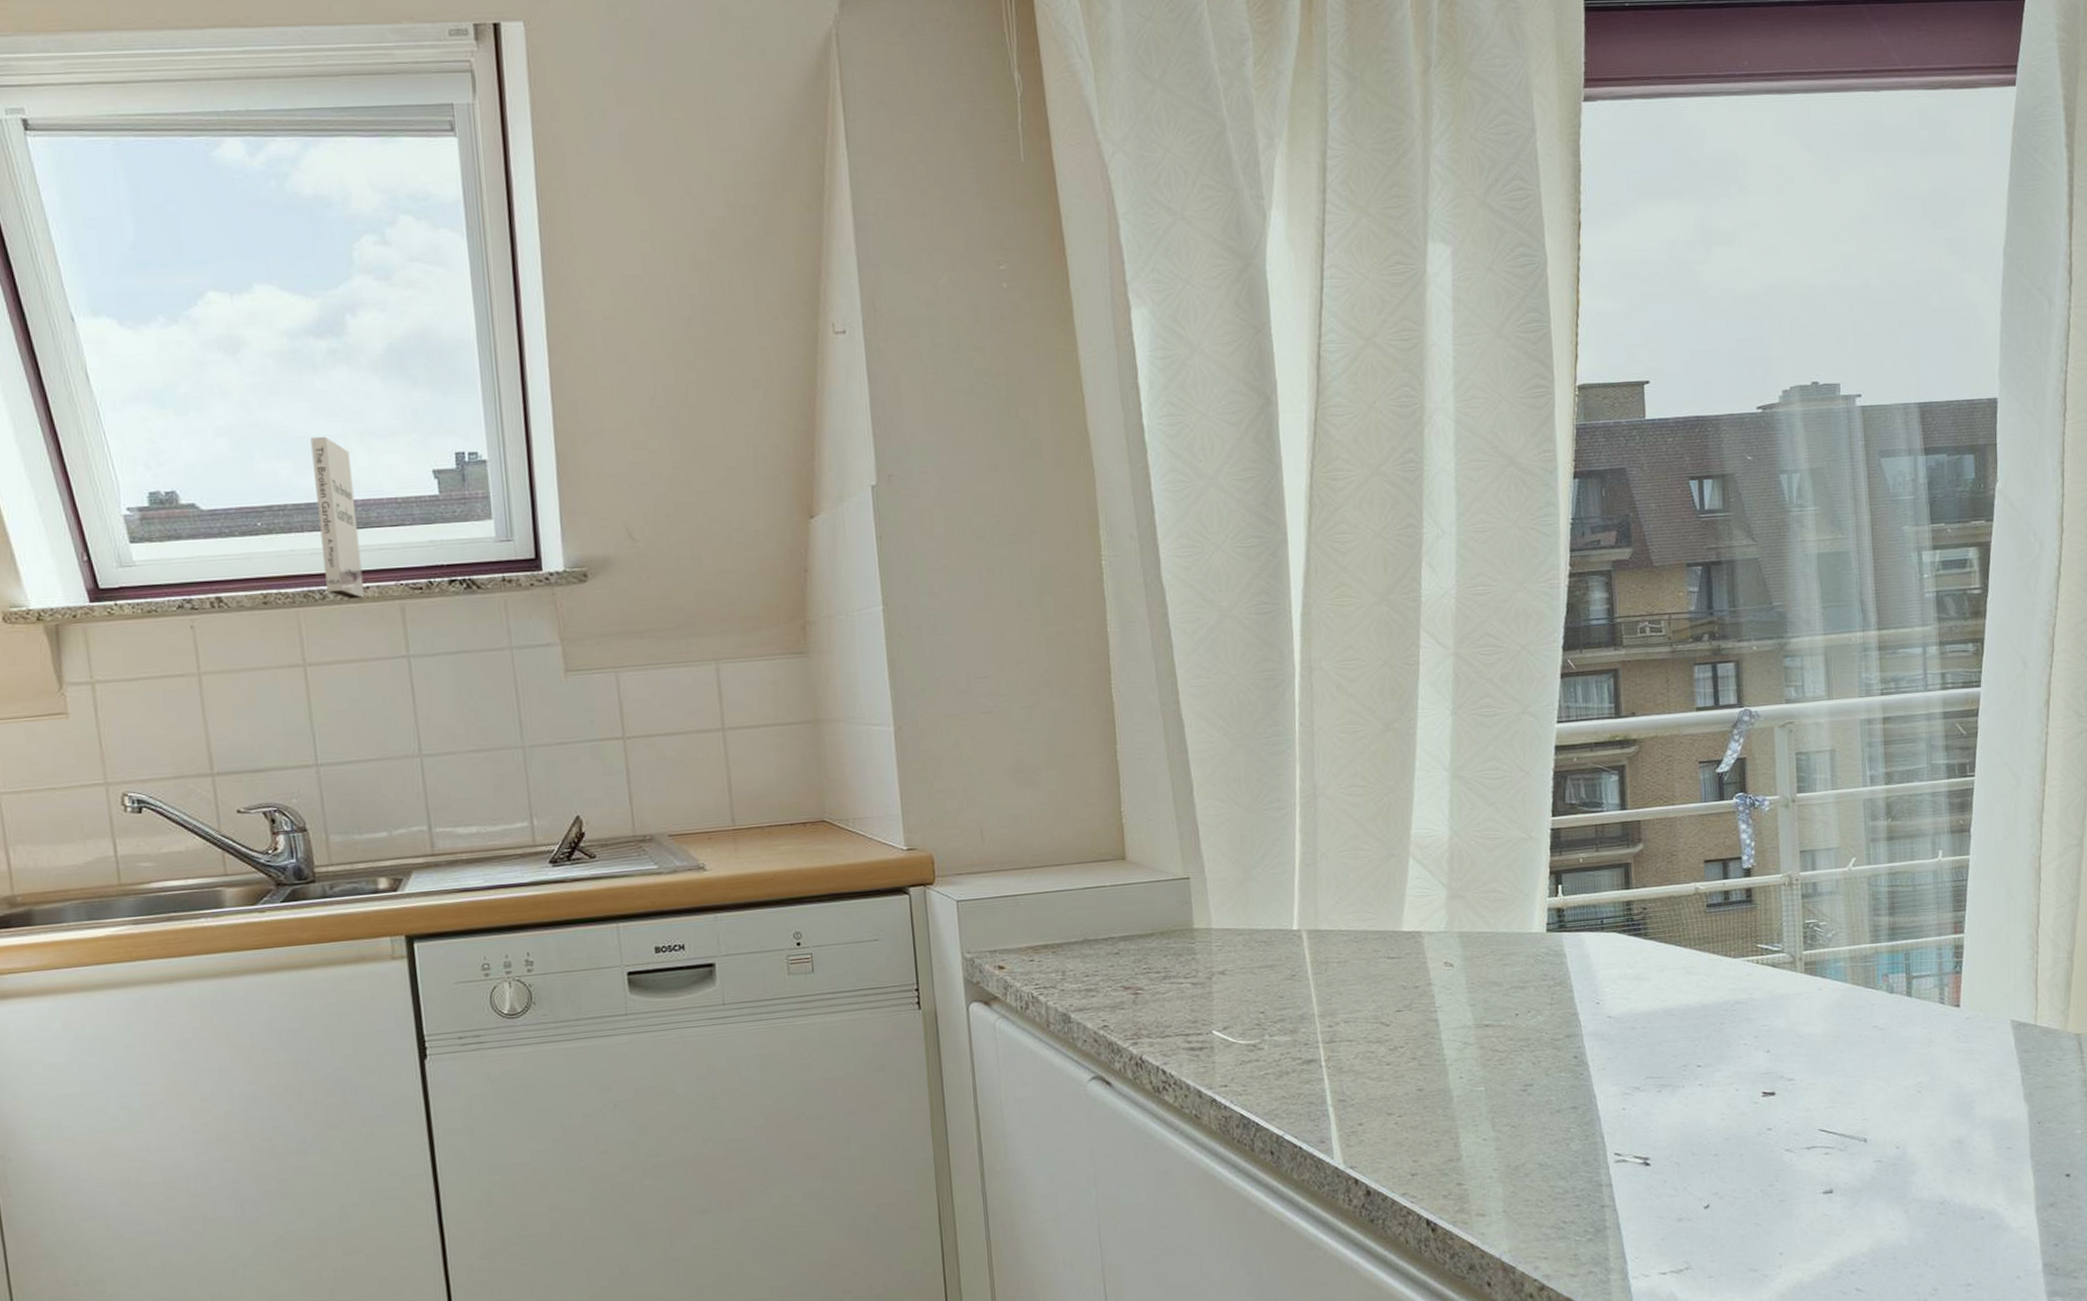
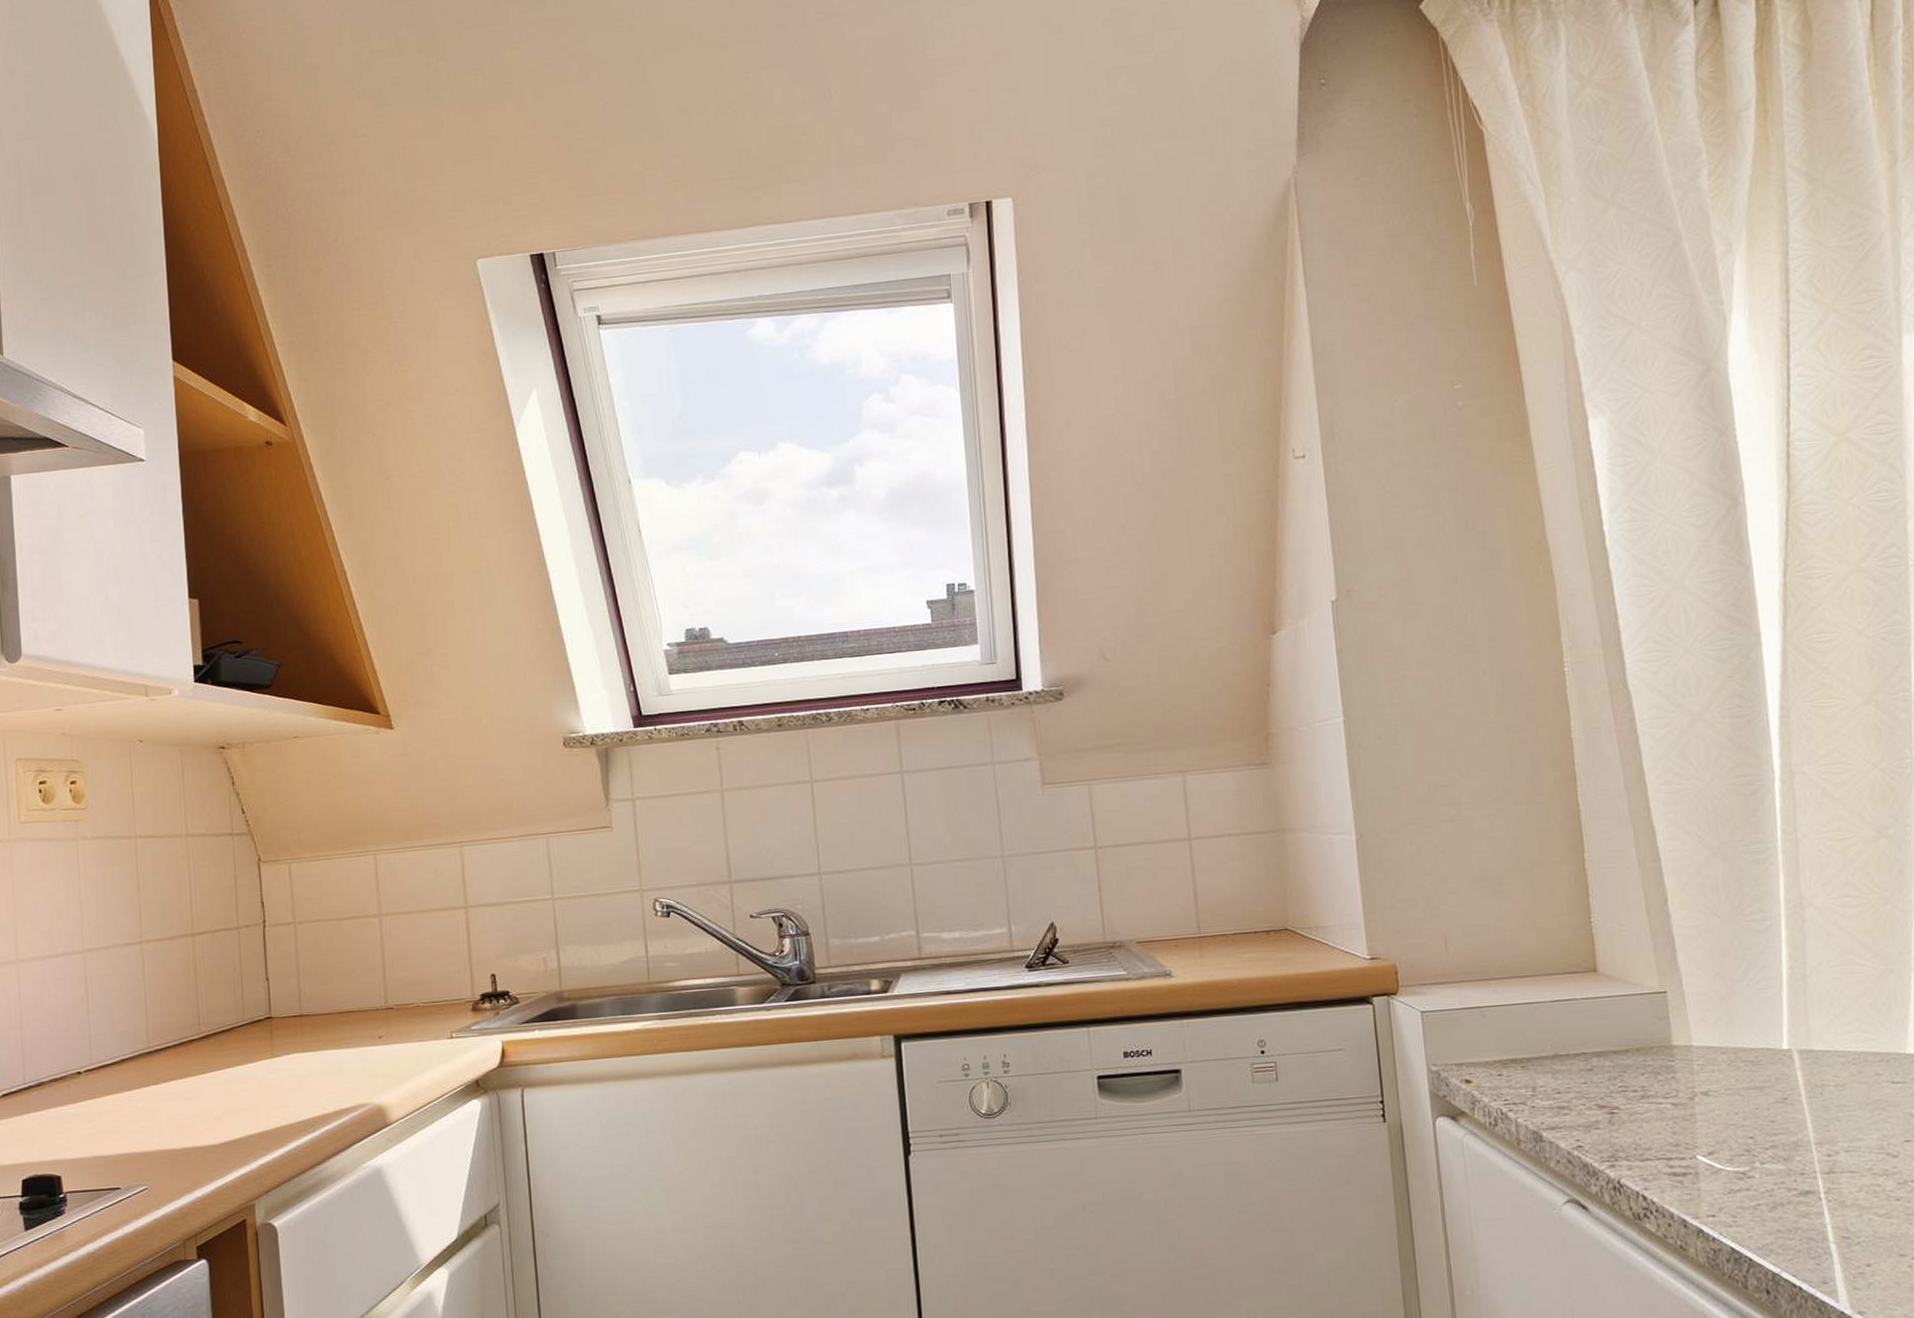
book: present [310,436,365,600] -> none [822,574,865,721]

